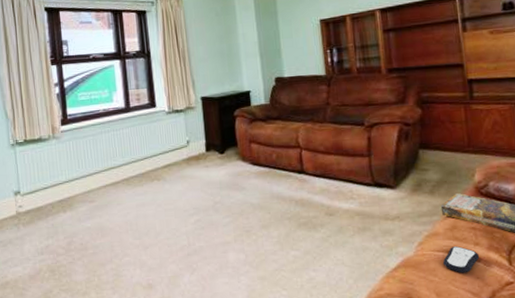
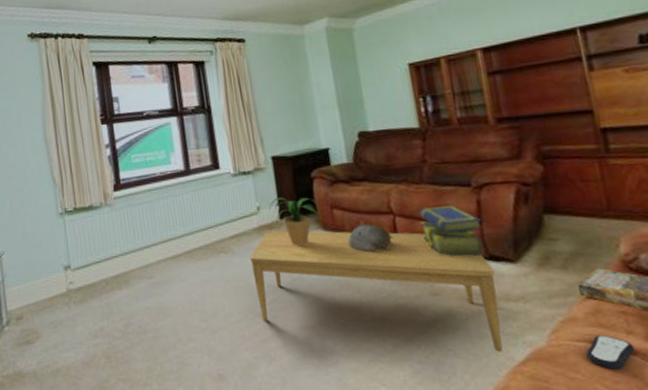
coffee table: none [179,161,380,261] -> present [249,230,503,352]
potted plant: none [197,132,240,175] -> present [269,196,319,247]
decorative bowl: none [262,156,299,180] -> present [348,224,394,253]
stack of books: none [320,141,371,184] -> present [418,206,484,257]

